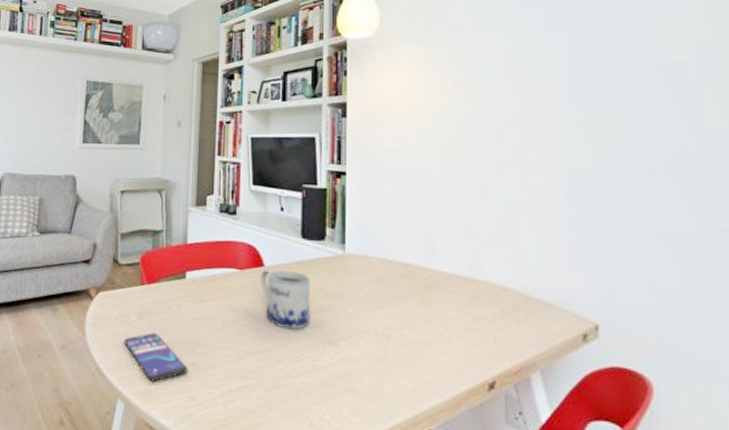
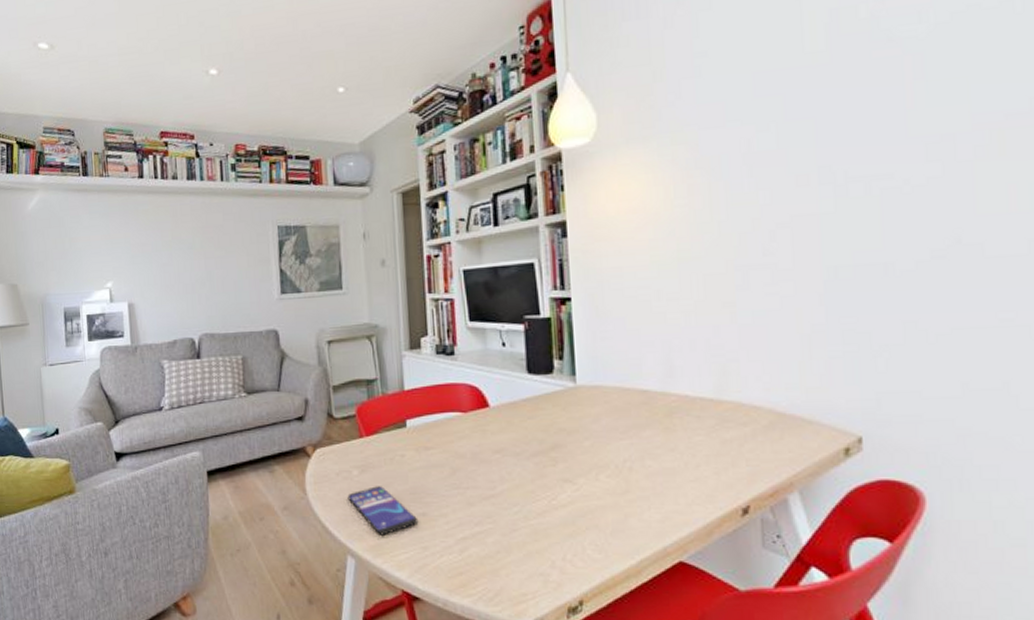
mug: present [260,268,311,330] -> none [486,408,544,470]

